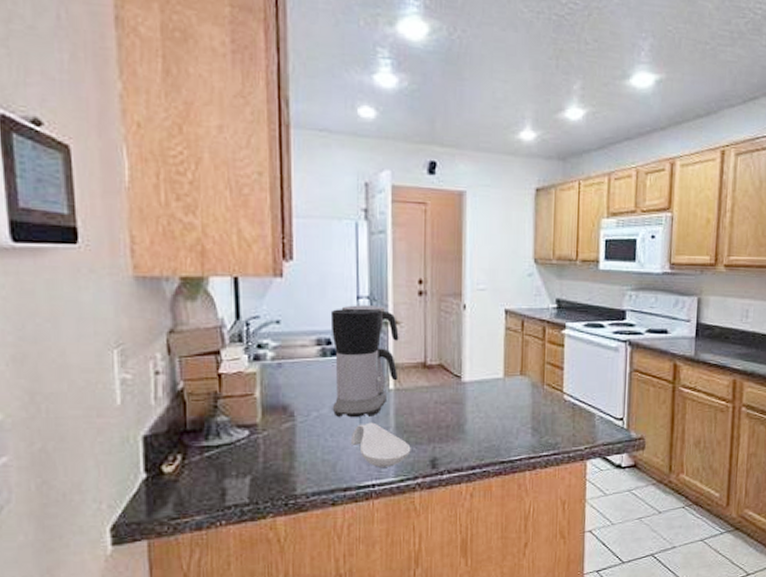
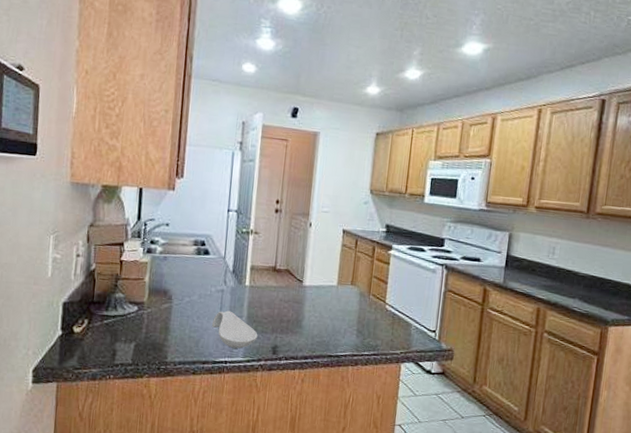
coffee maker: present [330,305,399,417] -> none [201,216,257,306]

